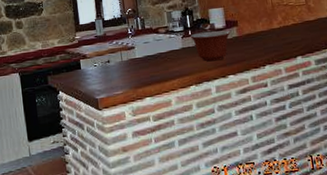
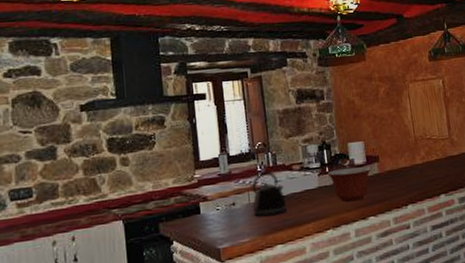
kettle: none [123,34,155,73] -> present [251,171,288,217]

